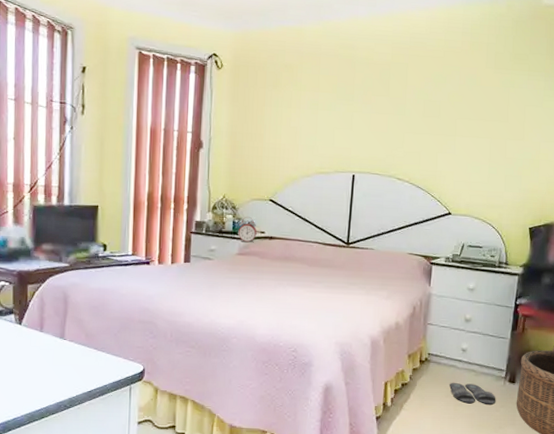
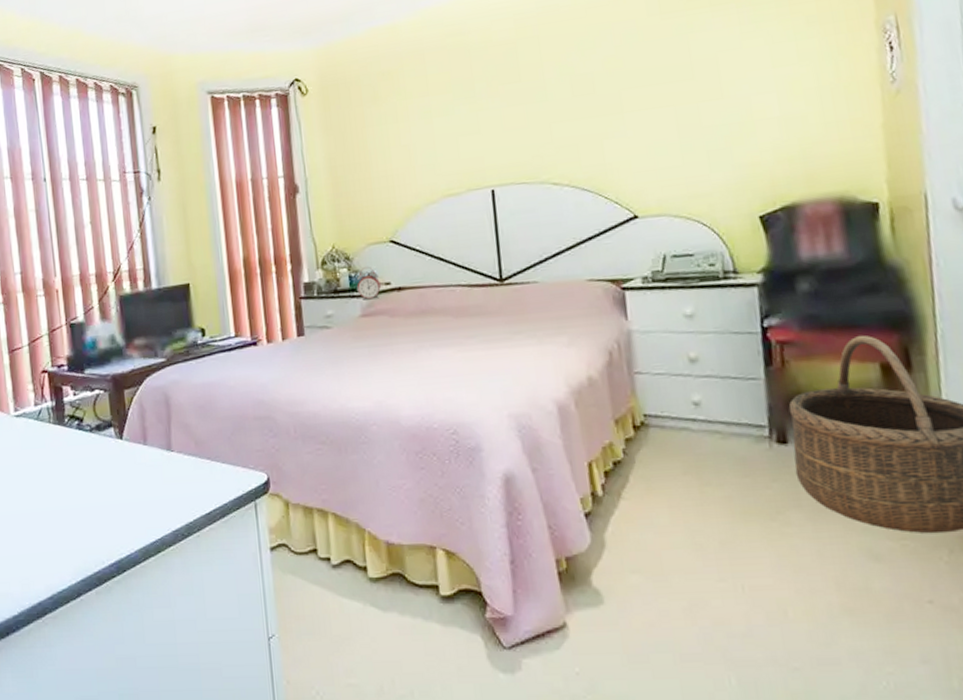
slippers: present [450,382,496,405] -> none [685,451,763,482]

